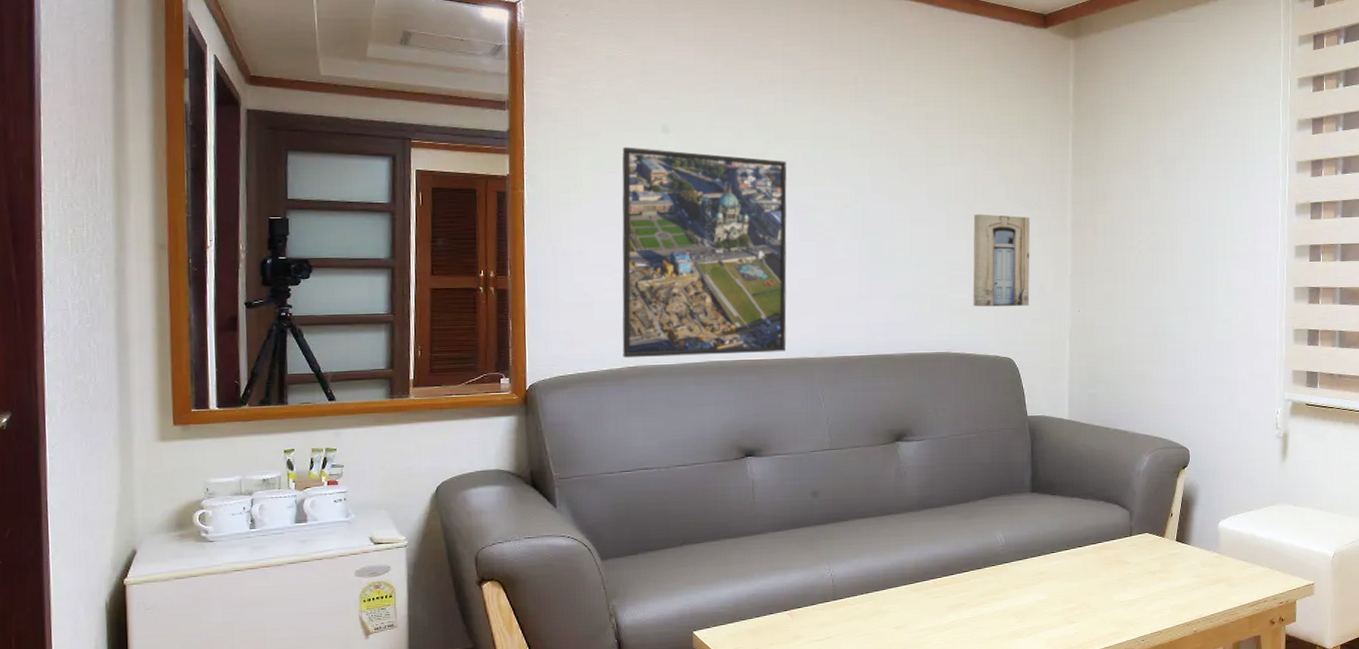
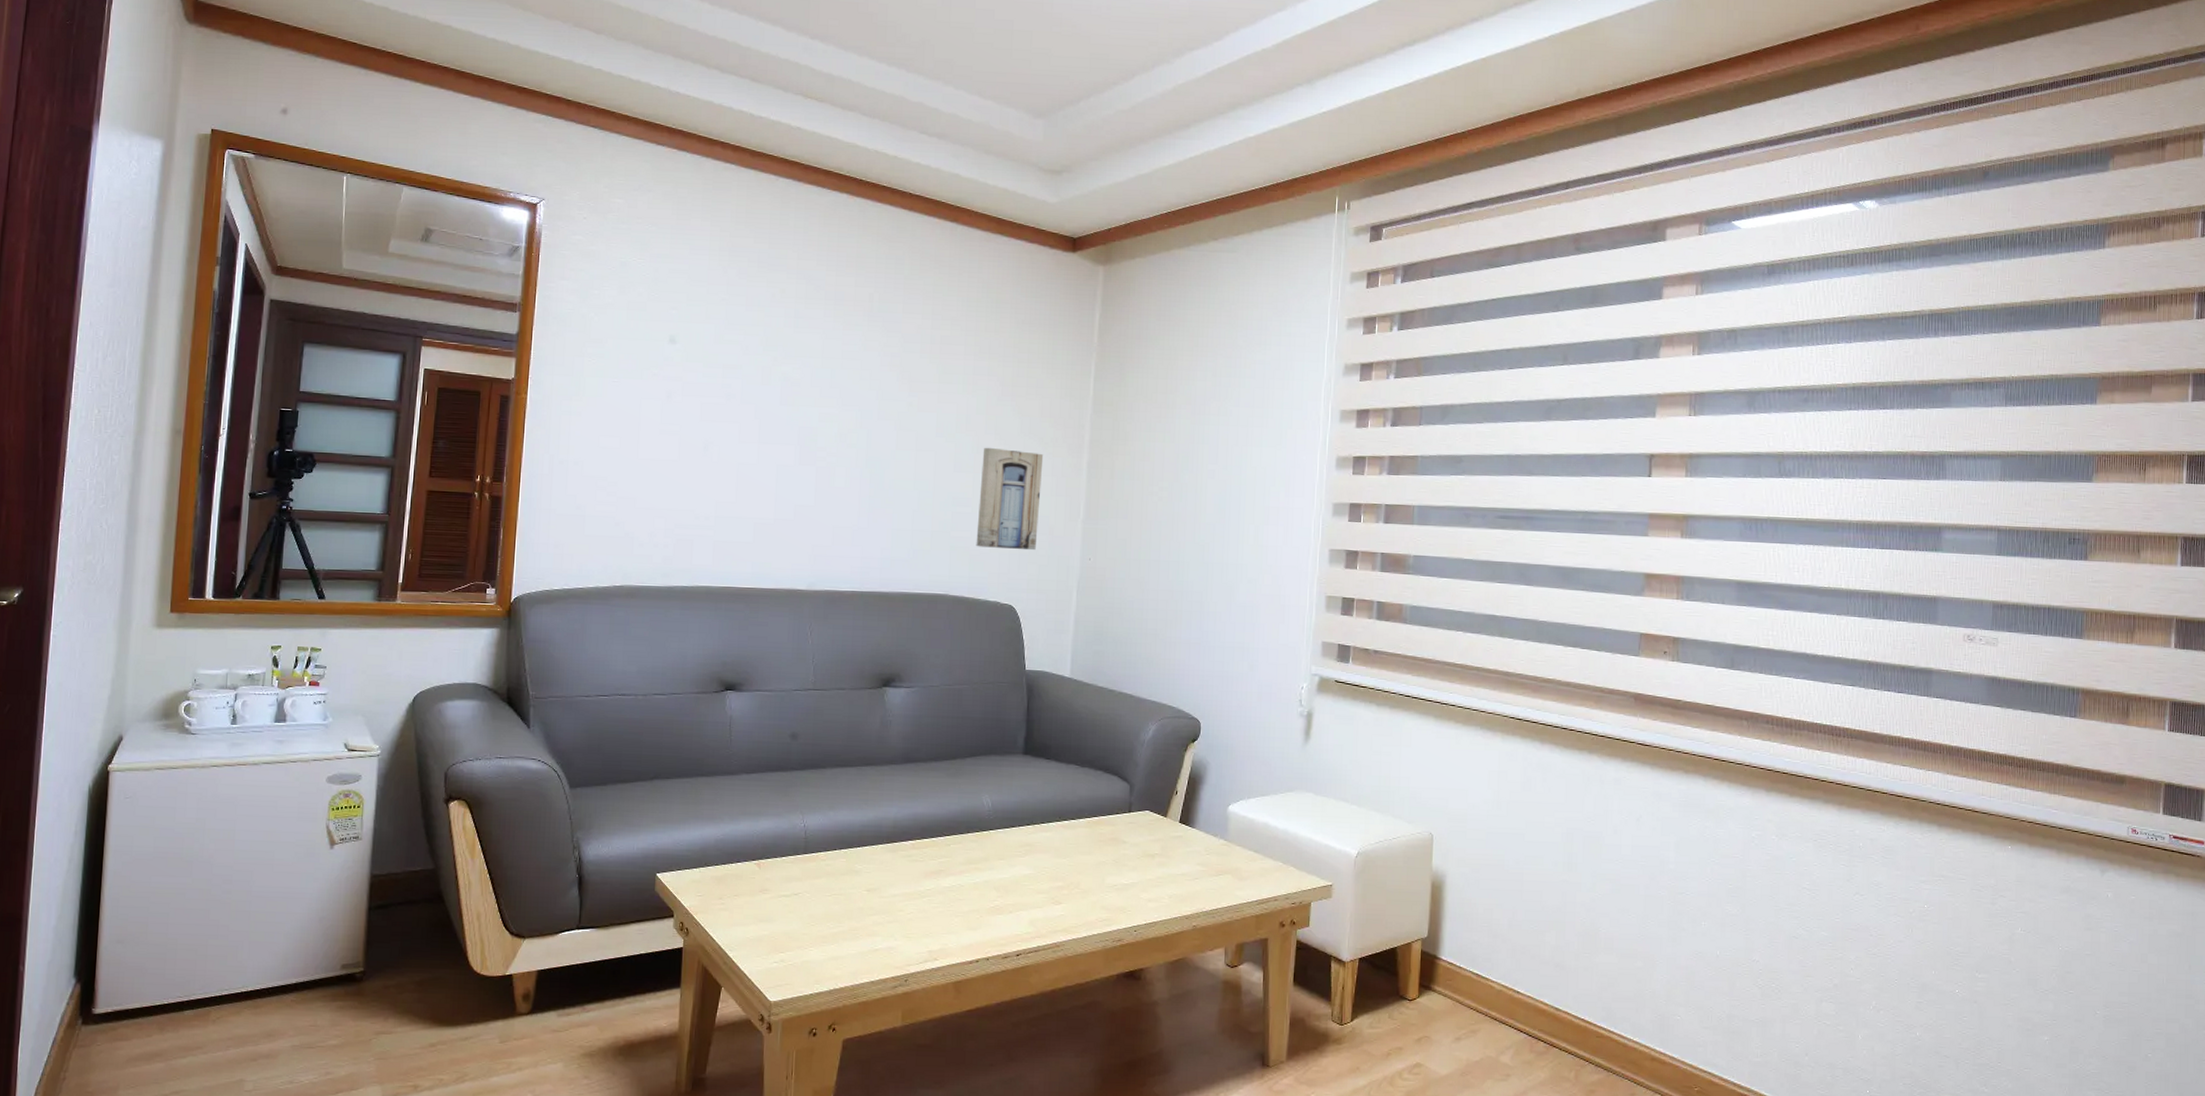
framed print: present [622,147,787,358] -> none [610,356,792,581]

